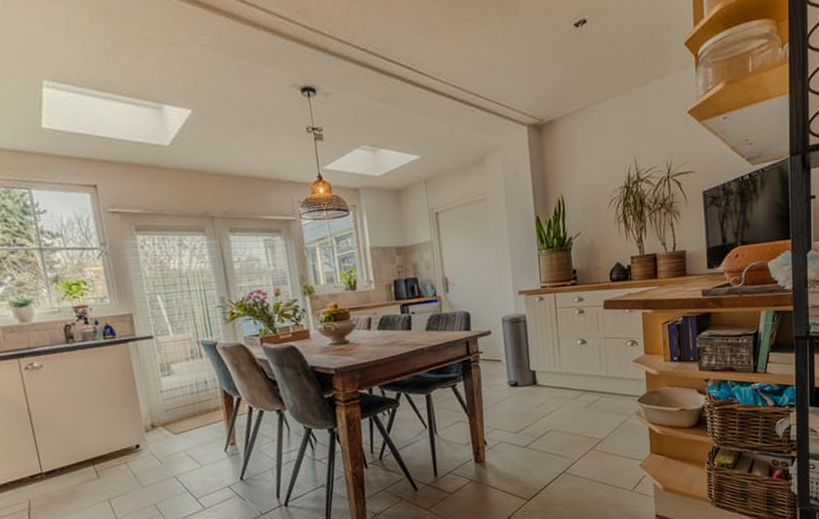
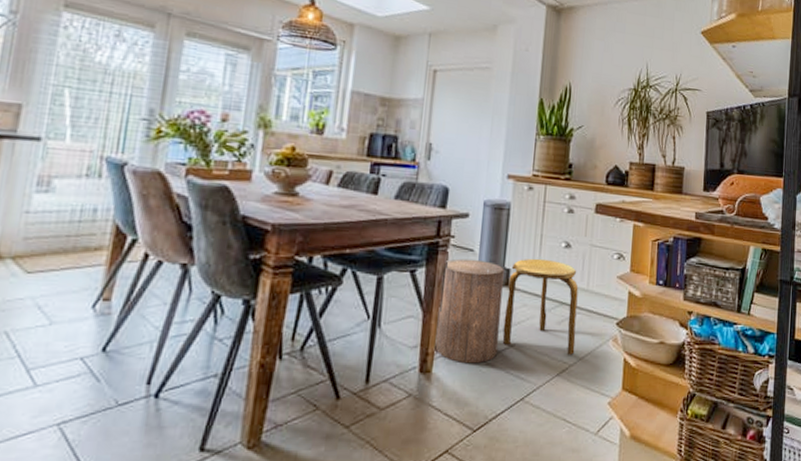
stool: none [478,367,536,451] -> present [435,258,504,364]
stool: none [535,356,604,432] -> present [502,258,579,355]

